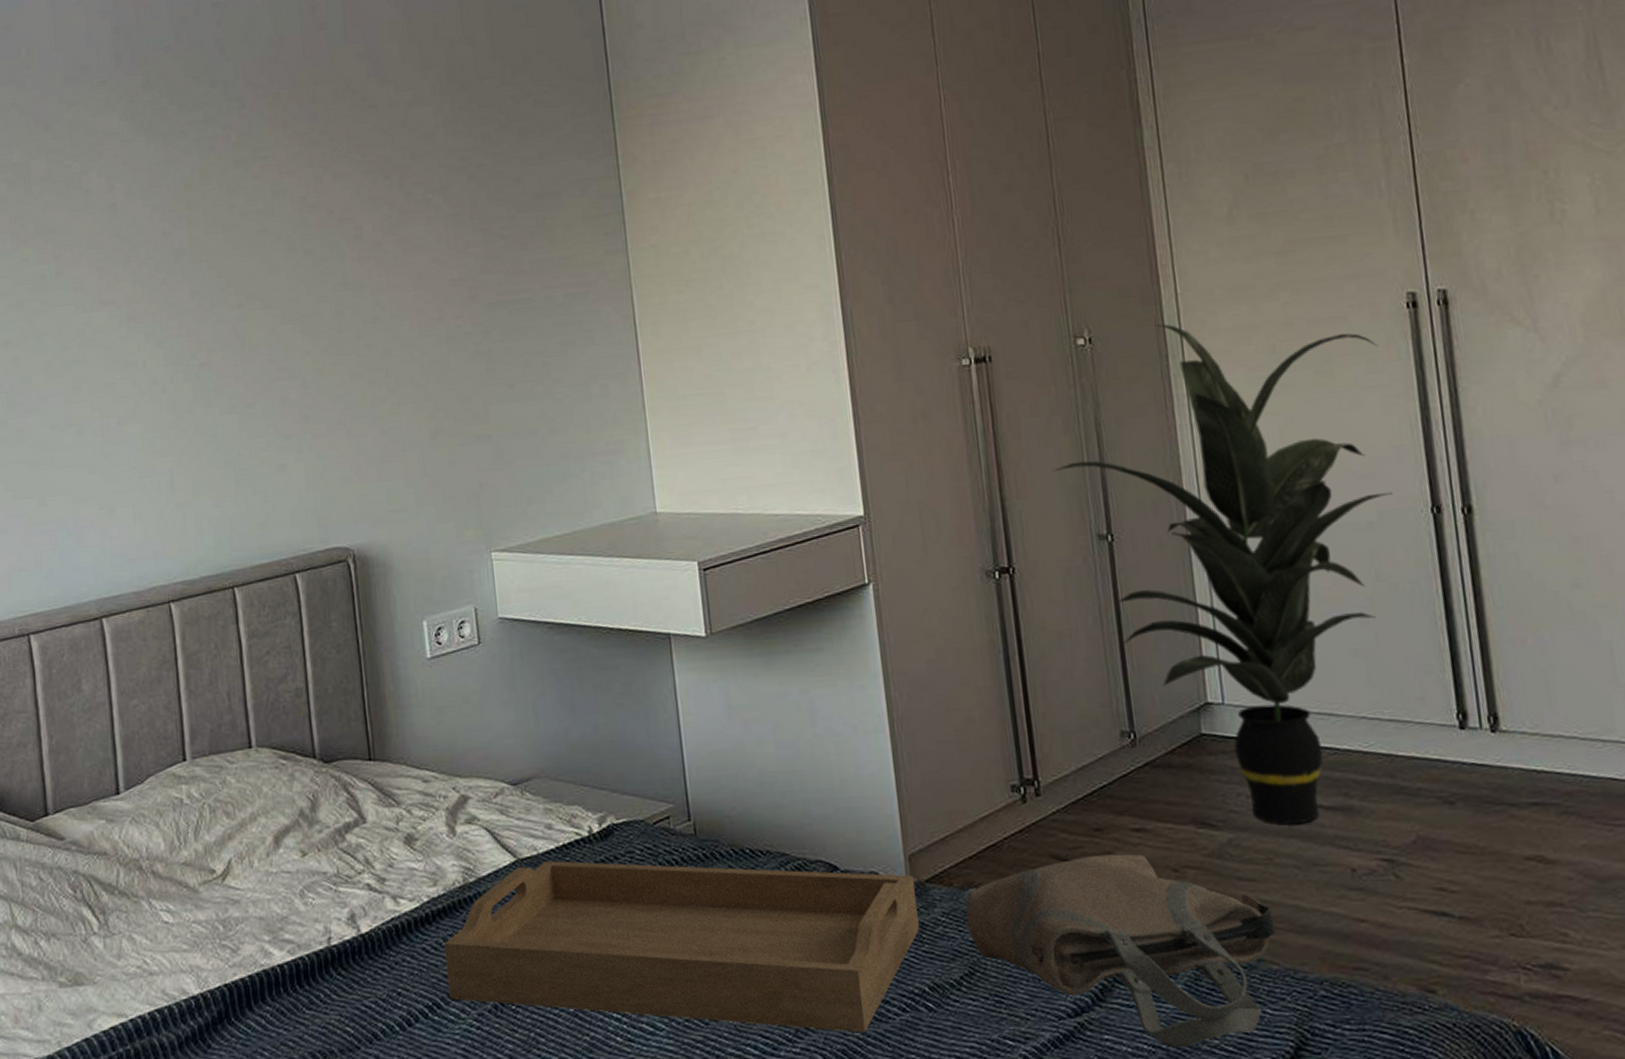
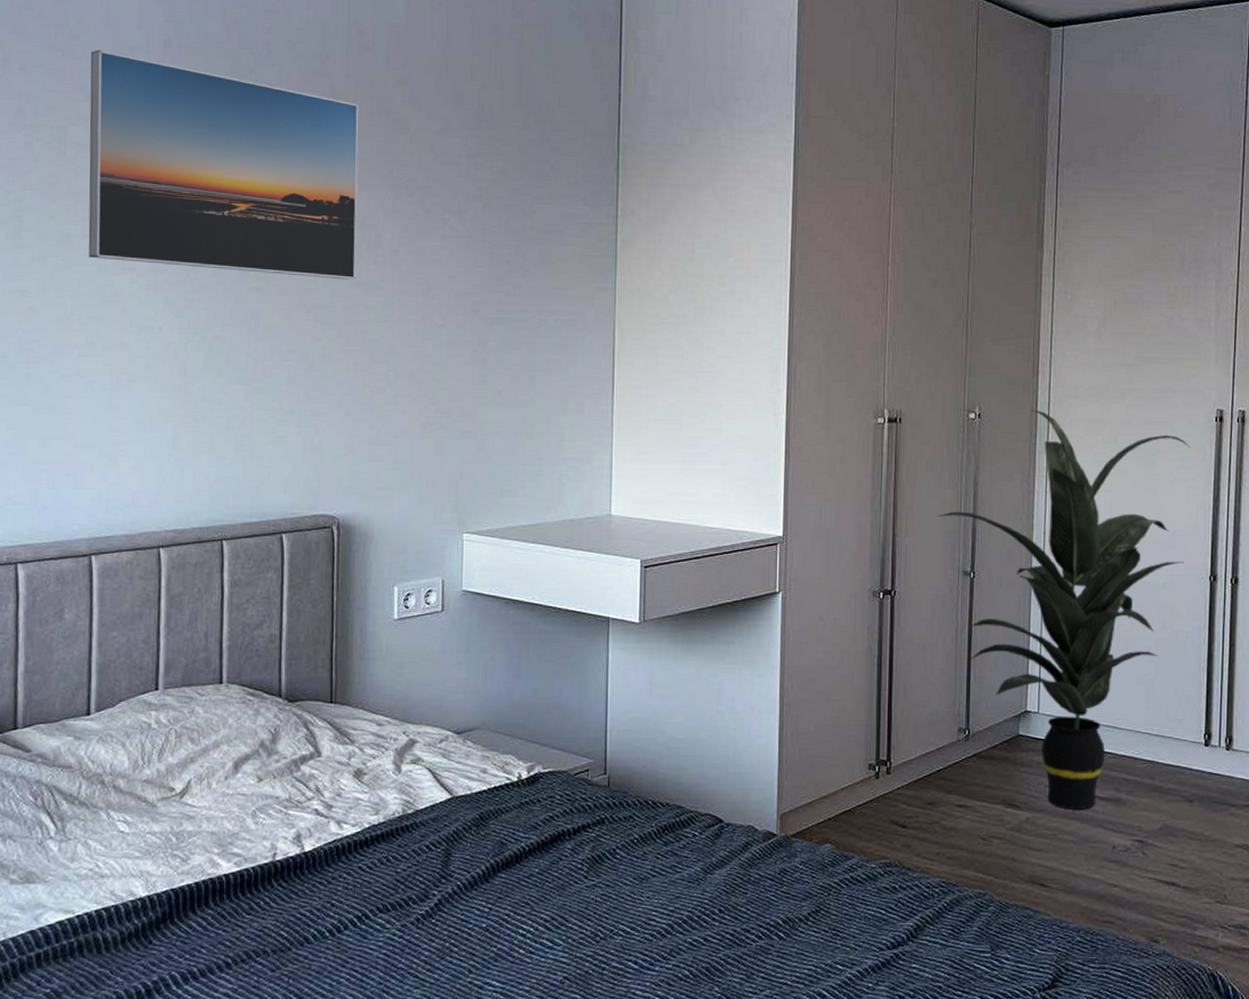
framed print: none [43,75,340,297] -> present [88,49,359,280]
serving tray: present [444,861,919,1033] -> none [378,800,783,955]
tote bag: present [965,854,1277,1048] -> none [819,823,1052,976]

